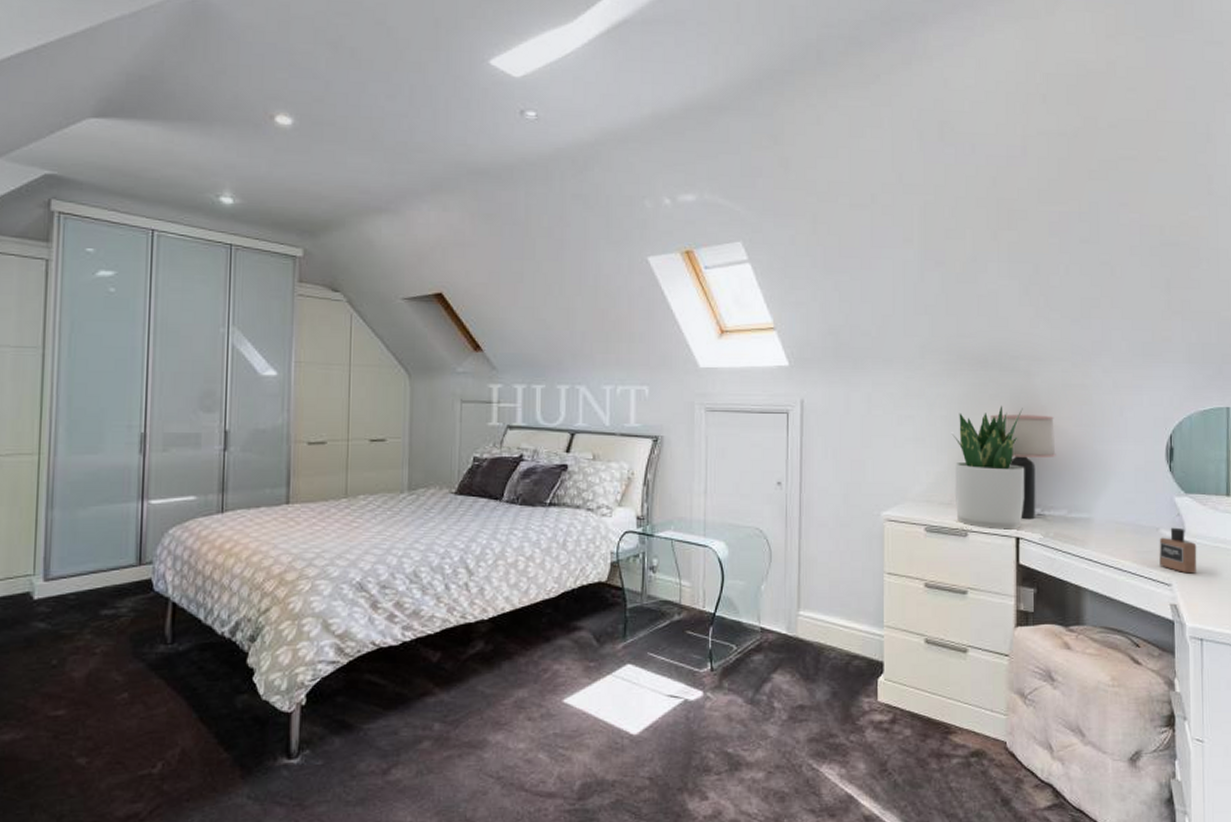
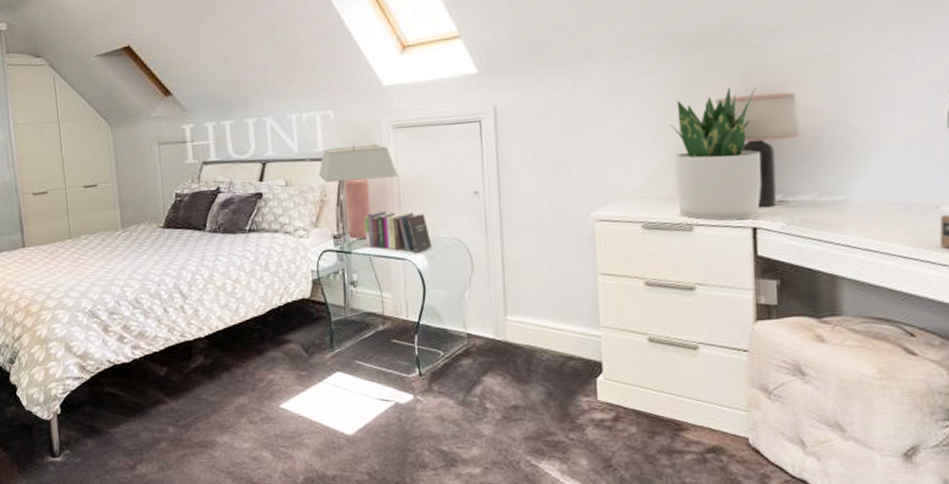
table lamp: none [627,423,707,521] -> present [318,144,399,239]
books: none [668,494,734,540] -> present [364,210,432,253]

